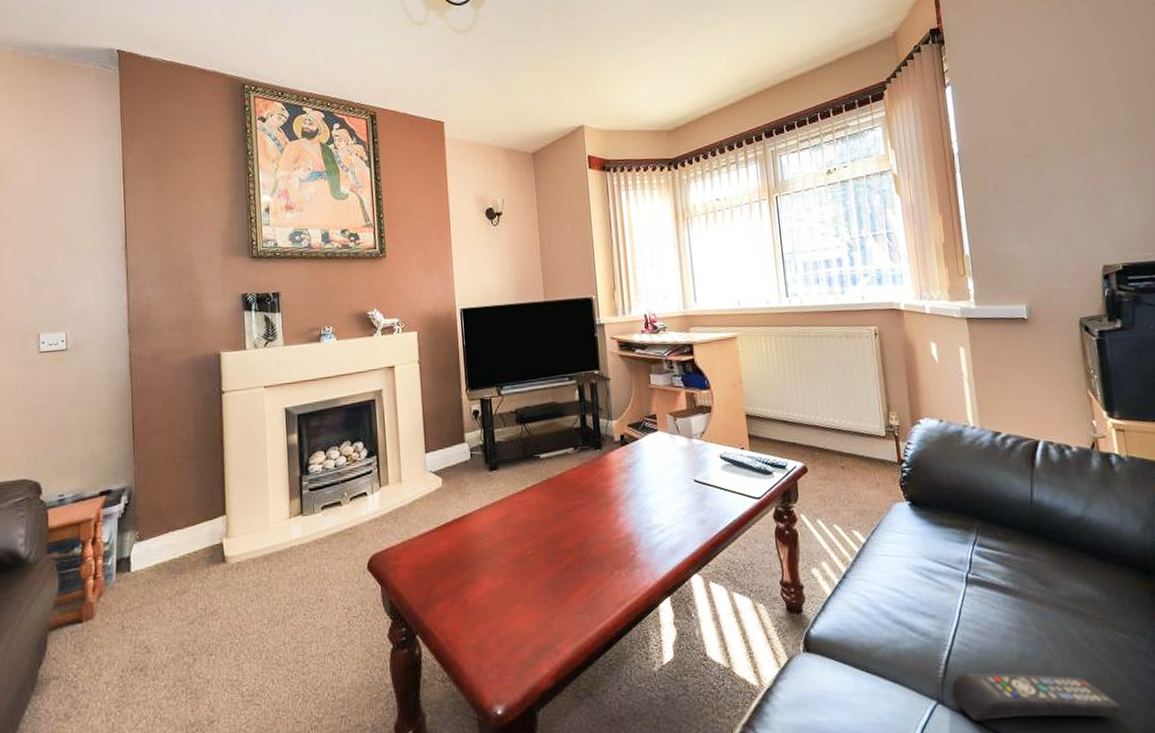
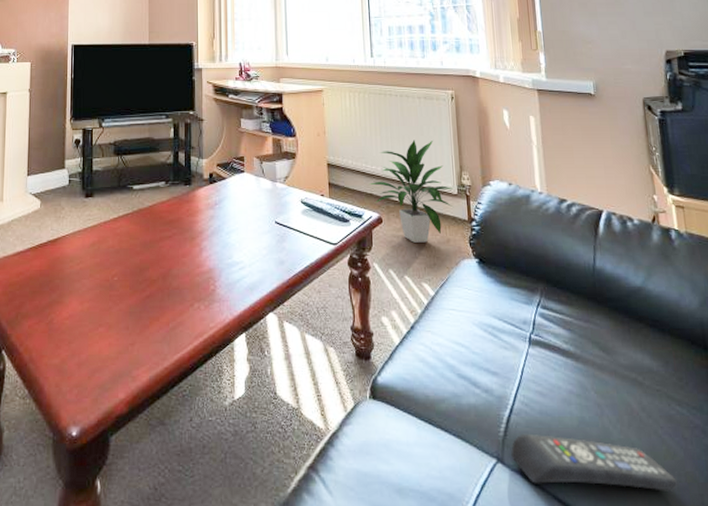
indoor plant: none [791,382,881,490] -> present [369,140,454,243]

